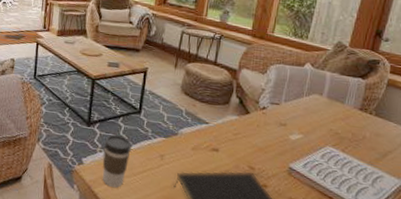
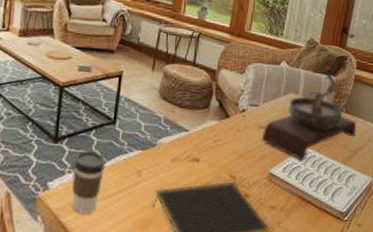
bonsai tree: none [282,64,388,159] -> present [261,61,357,161]

